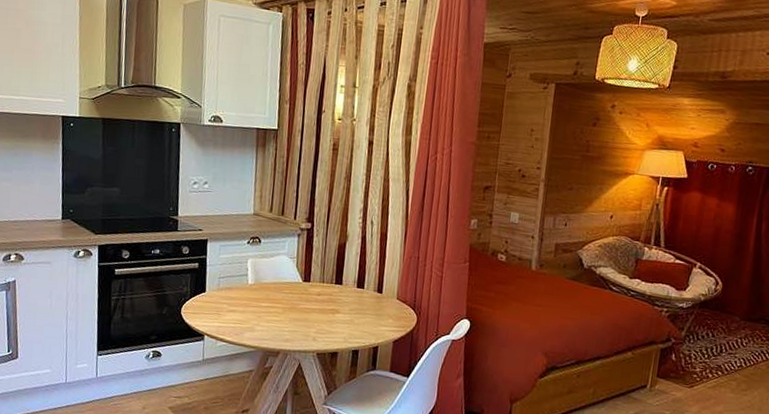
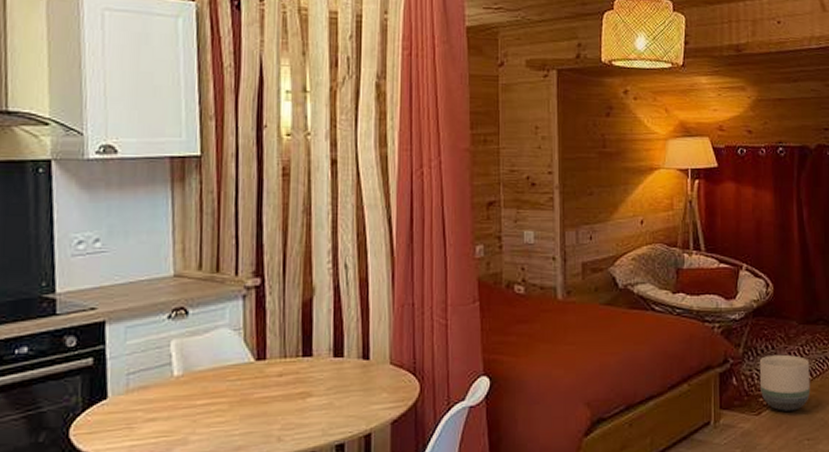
planter: none [696,341,745,390] -> present [759,354,811,411]

